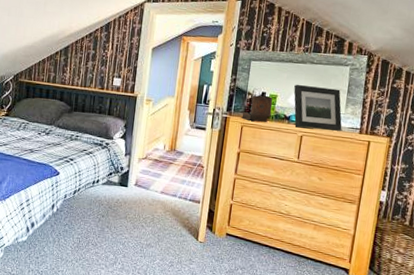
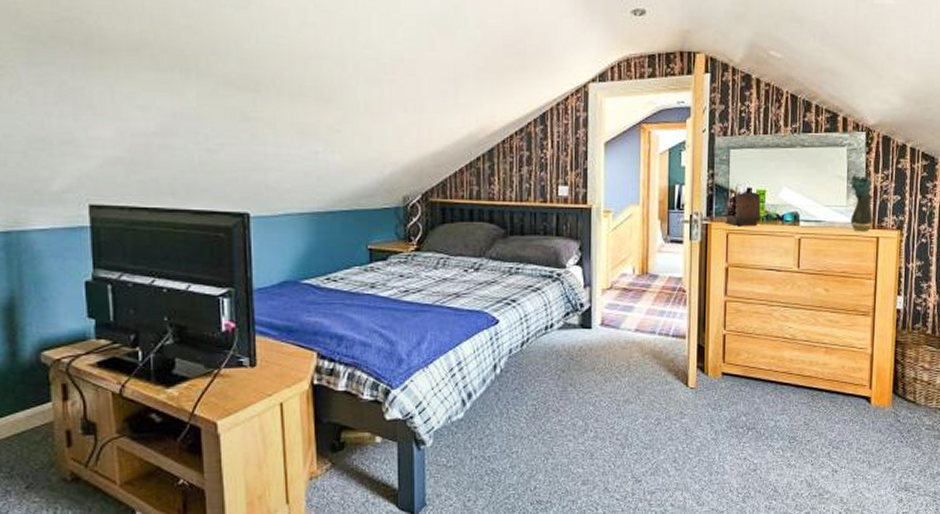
picture frame: present [293,84,342,131] -> none [785,174,845,229]
vase: none [346,87,369,136] -> present [849,172,874,232]

